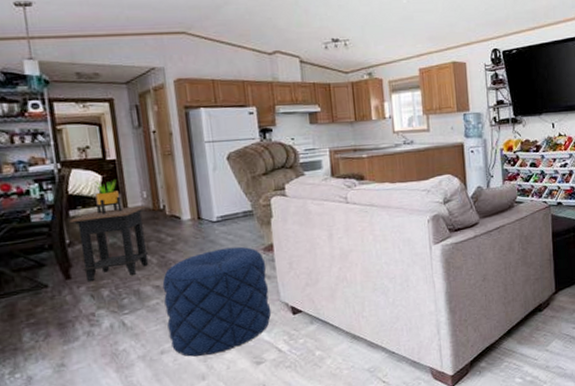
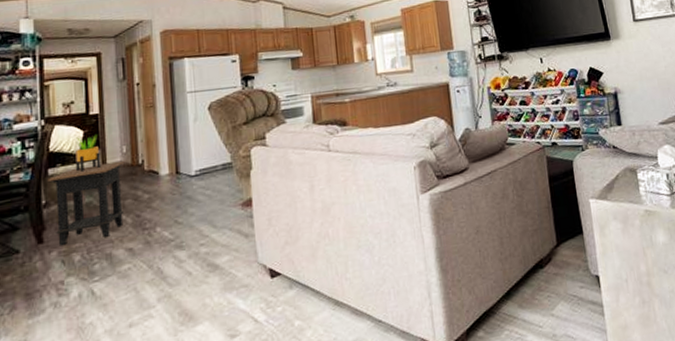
pouf: present [162,246,272,357] -> none [135,202,248,330]

